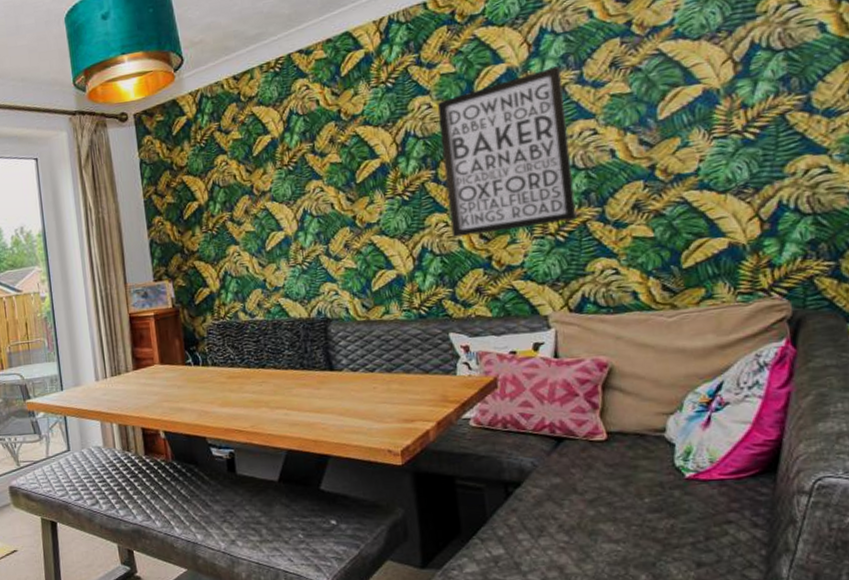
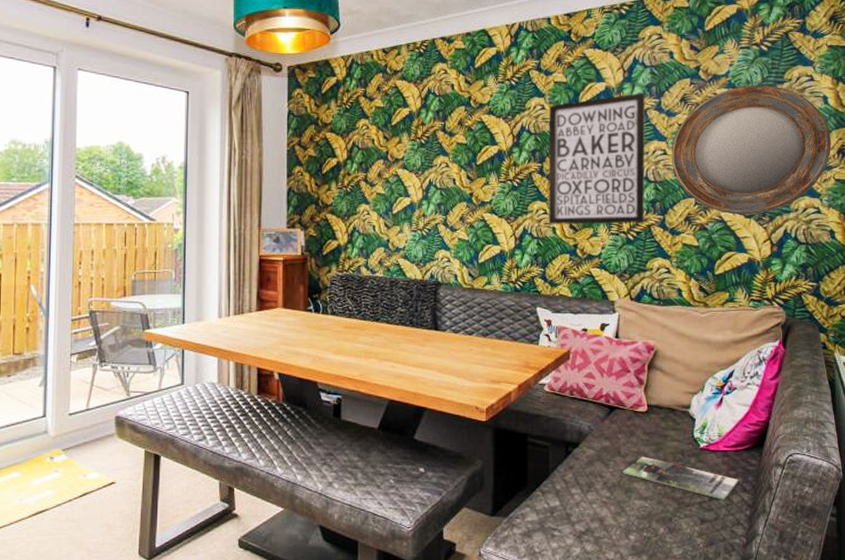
magazine: none [582,492,746,539] -> present [623,456,739,500]
home mirror: none [603,24,839,193] -> present [671,84,831,215]

